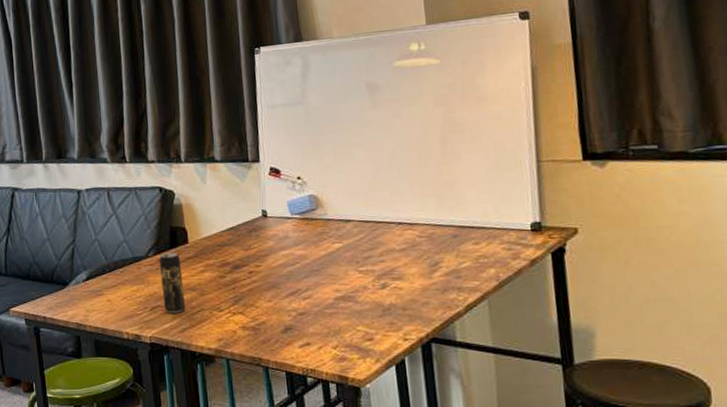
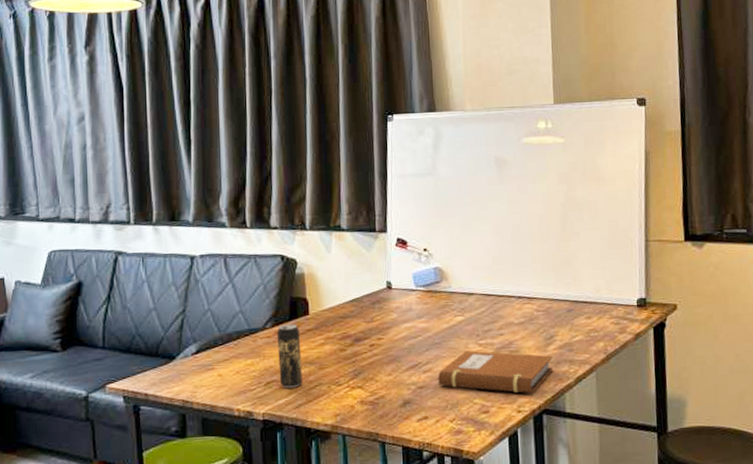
notebook: none [317,277,441,321] -> present [437,350,554,393]

